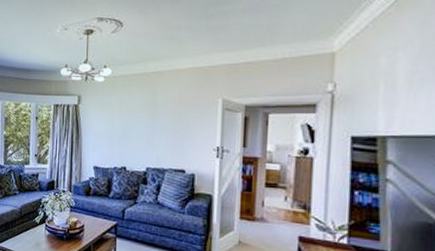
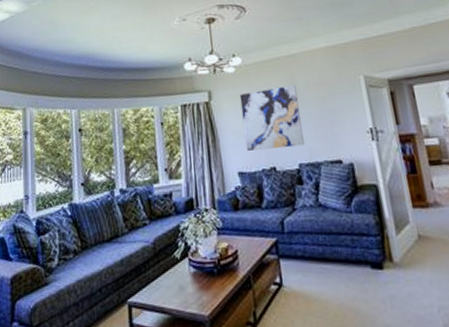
wall art: none [103,99,156,153] -> present [239,84,304,151]

